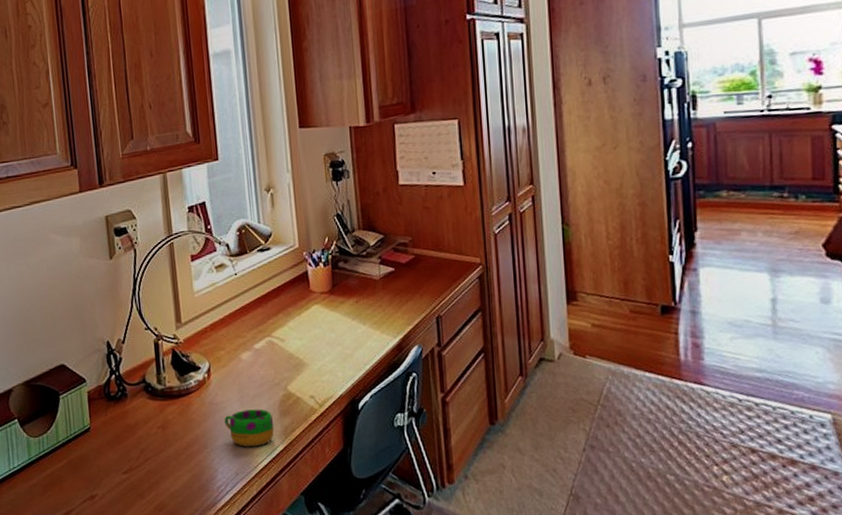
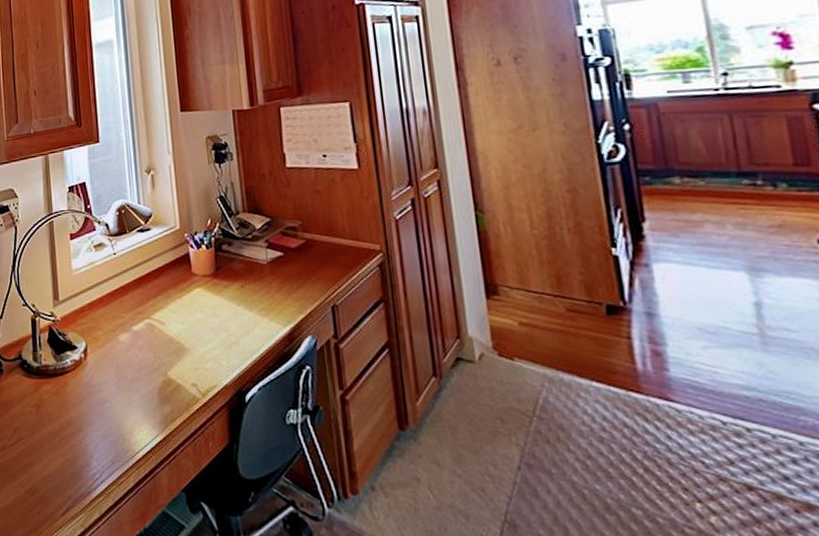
mug: present [224,409,275,448] -> none [100,394,154,434]

